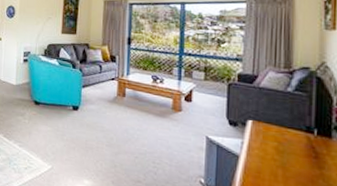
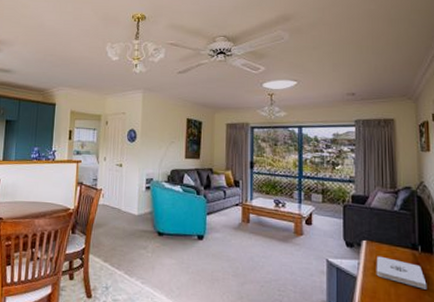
notepad: none [262,136,322,174] -> present [376,256,427,289]

